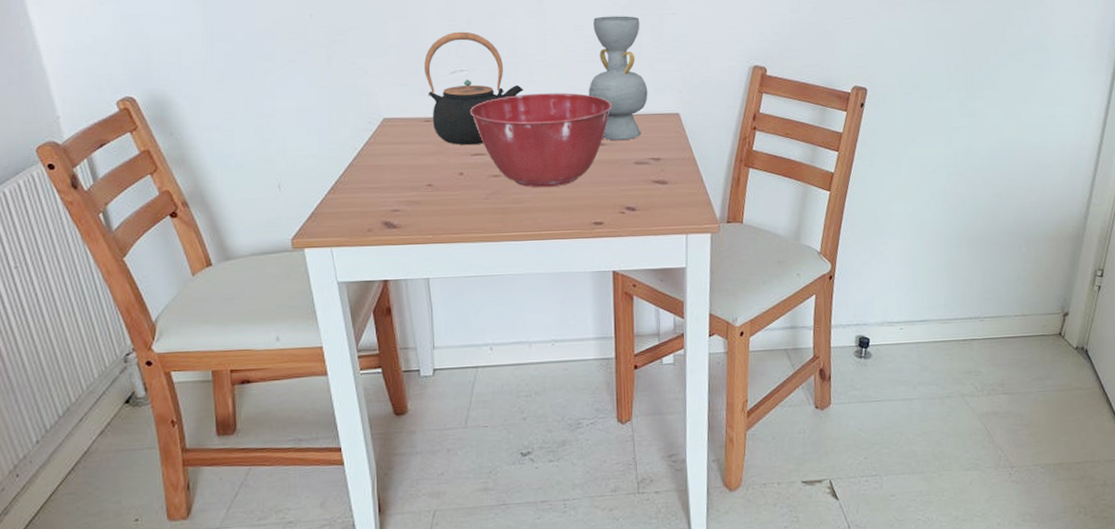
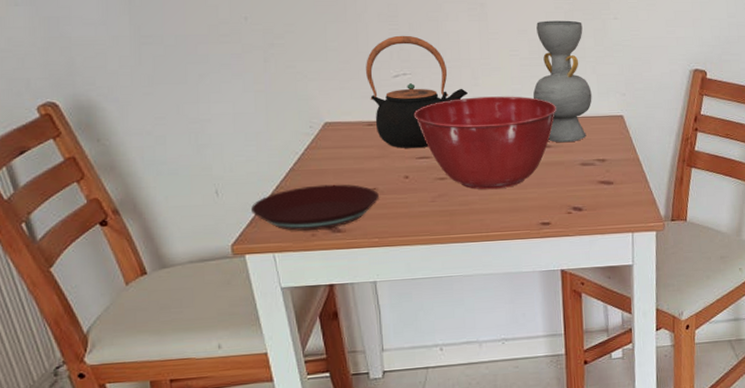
plate: none [311,180,434,226] -> present [251,184,379,231]

